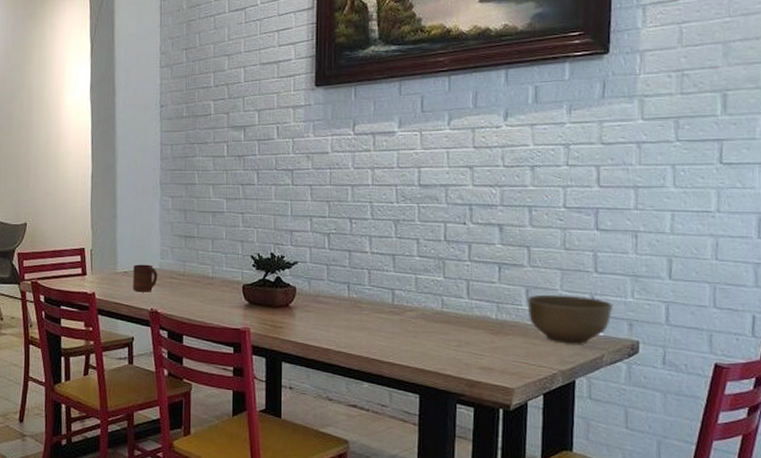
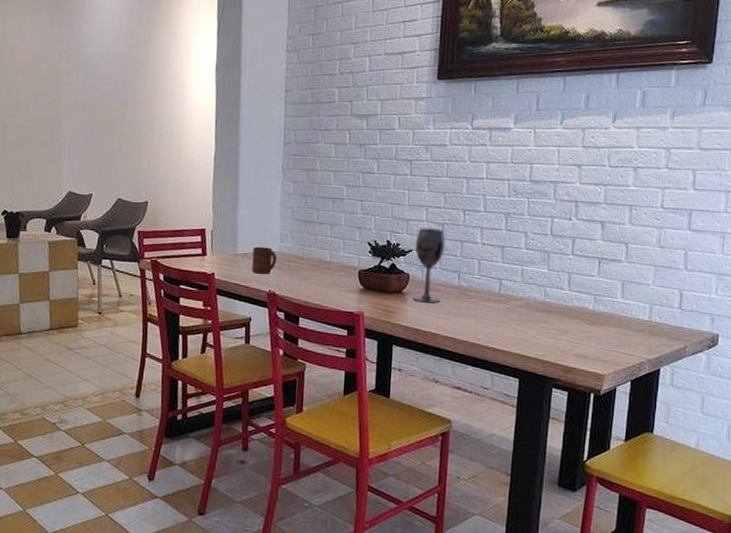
wine glass: none [300,238,332,317] -> present [413,228,446,303]
bowl: present [527,294,613,343] -> none [622,288,699,335]

